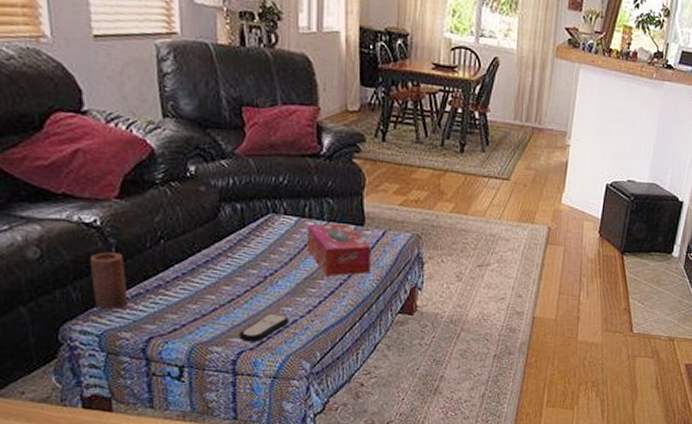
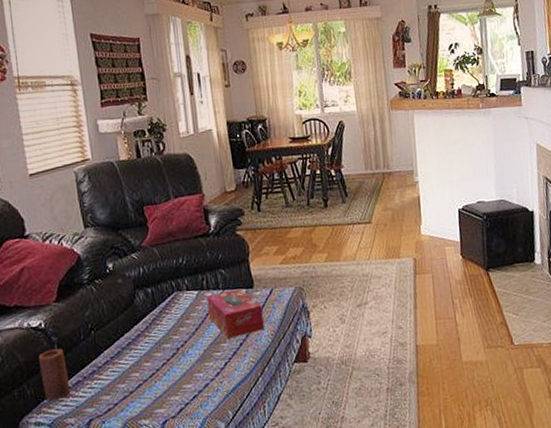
remote control: present [238,313,289,342] -> none [161,380,202,411]

